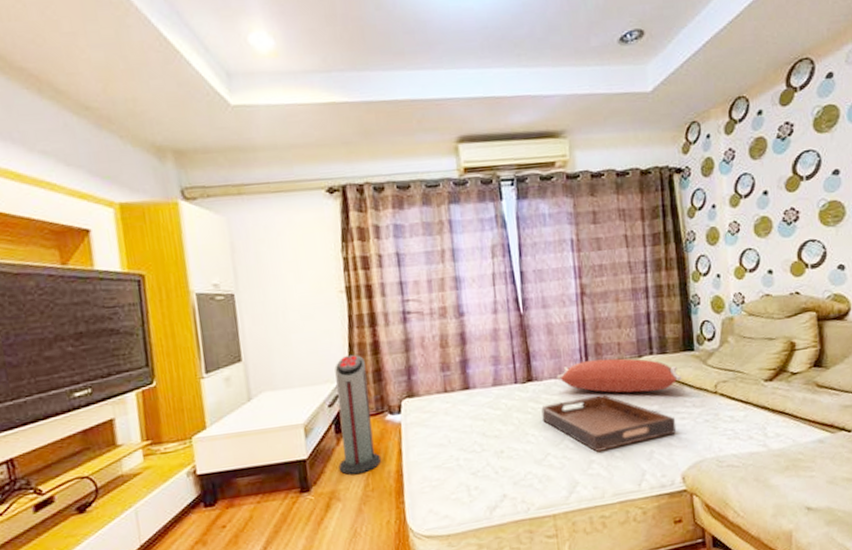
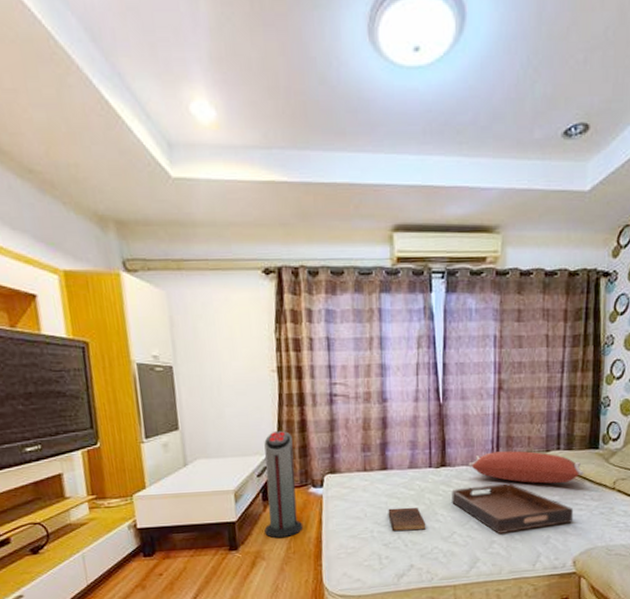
book: none [473,428,517,458] -> present [388,507,426,532]

